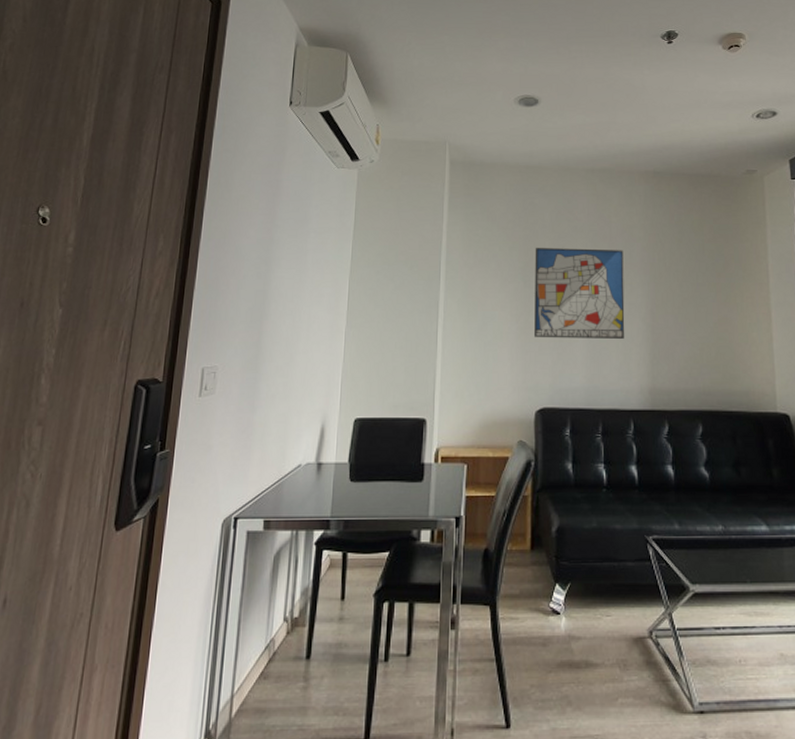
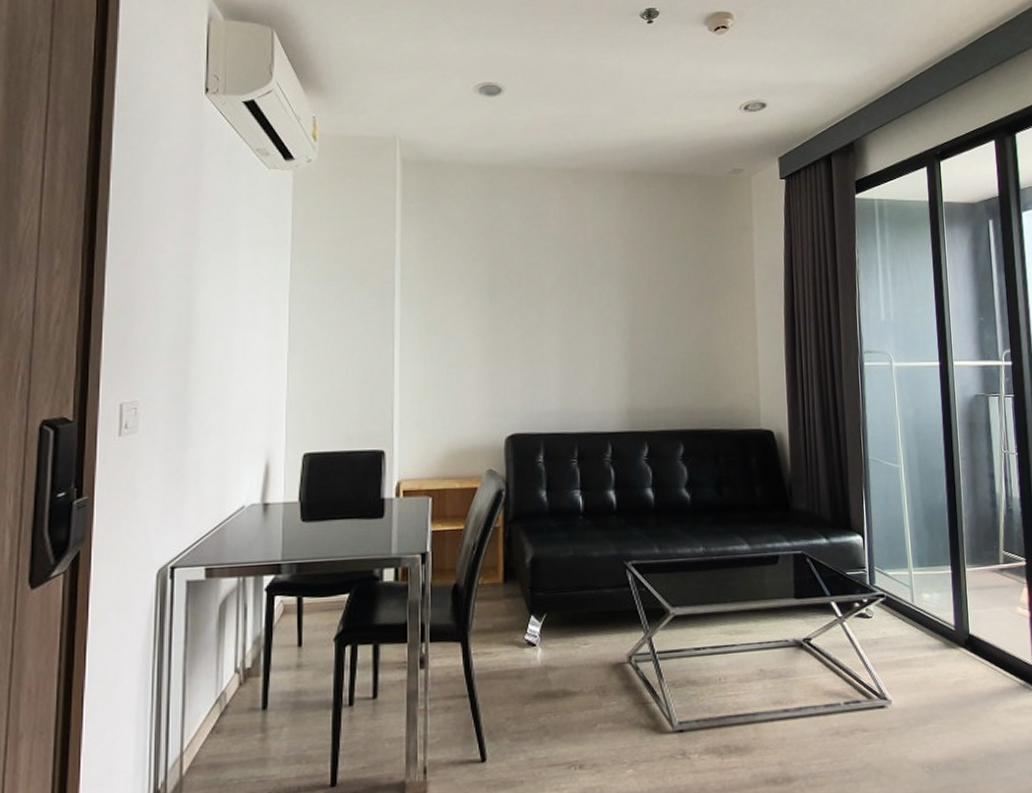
wall art: present [535,248,625,339] -> none [501,258,602,359]

